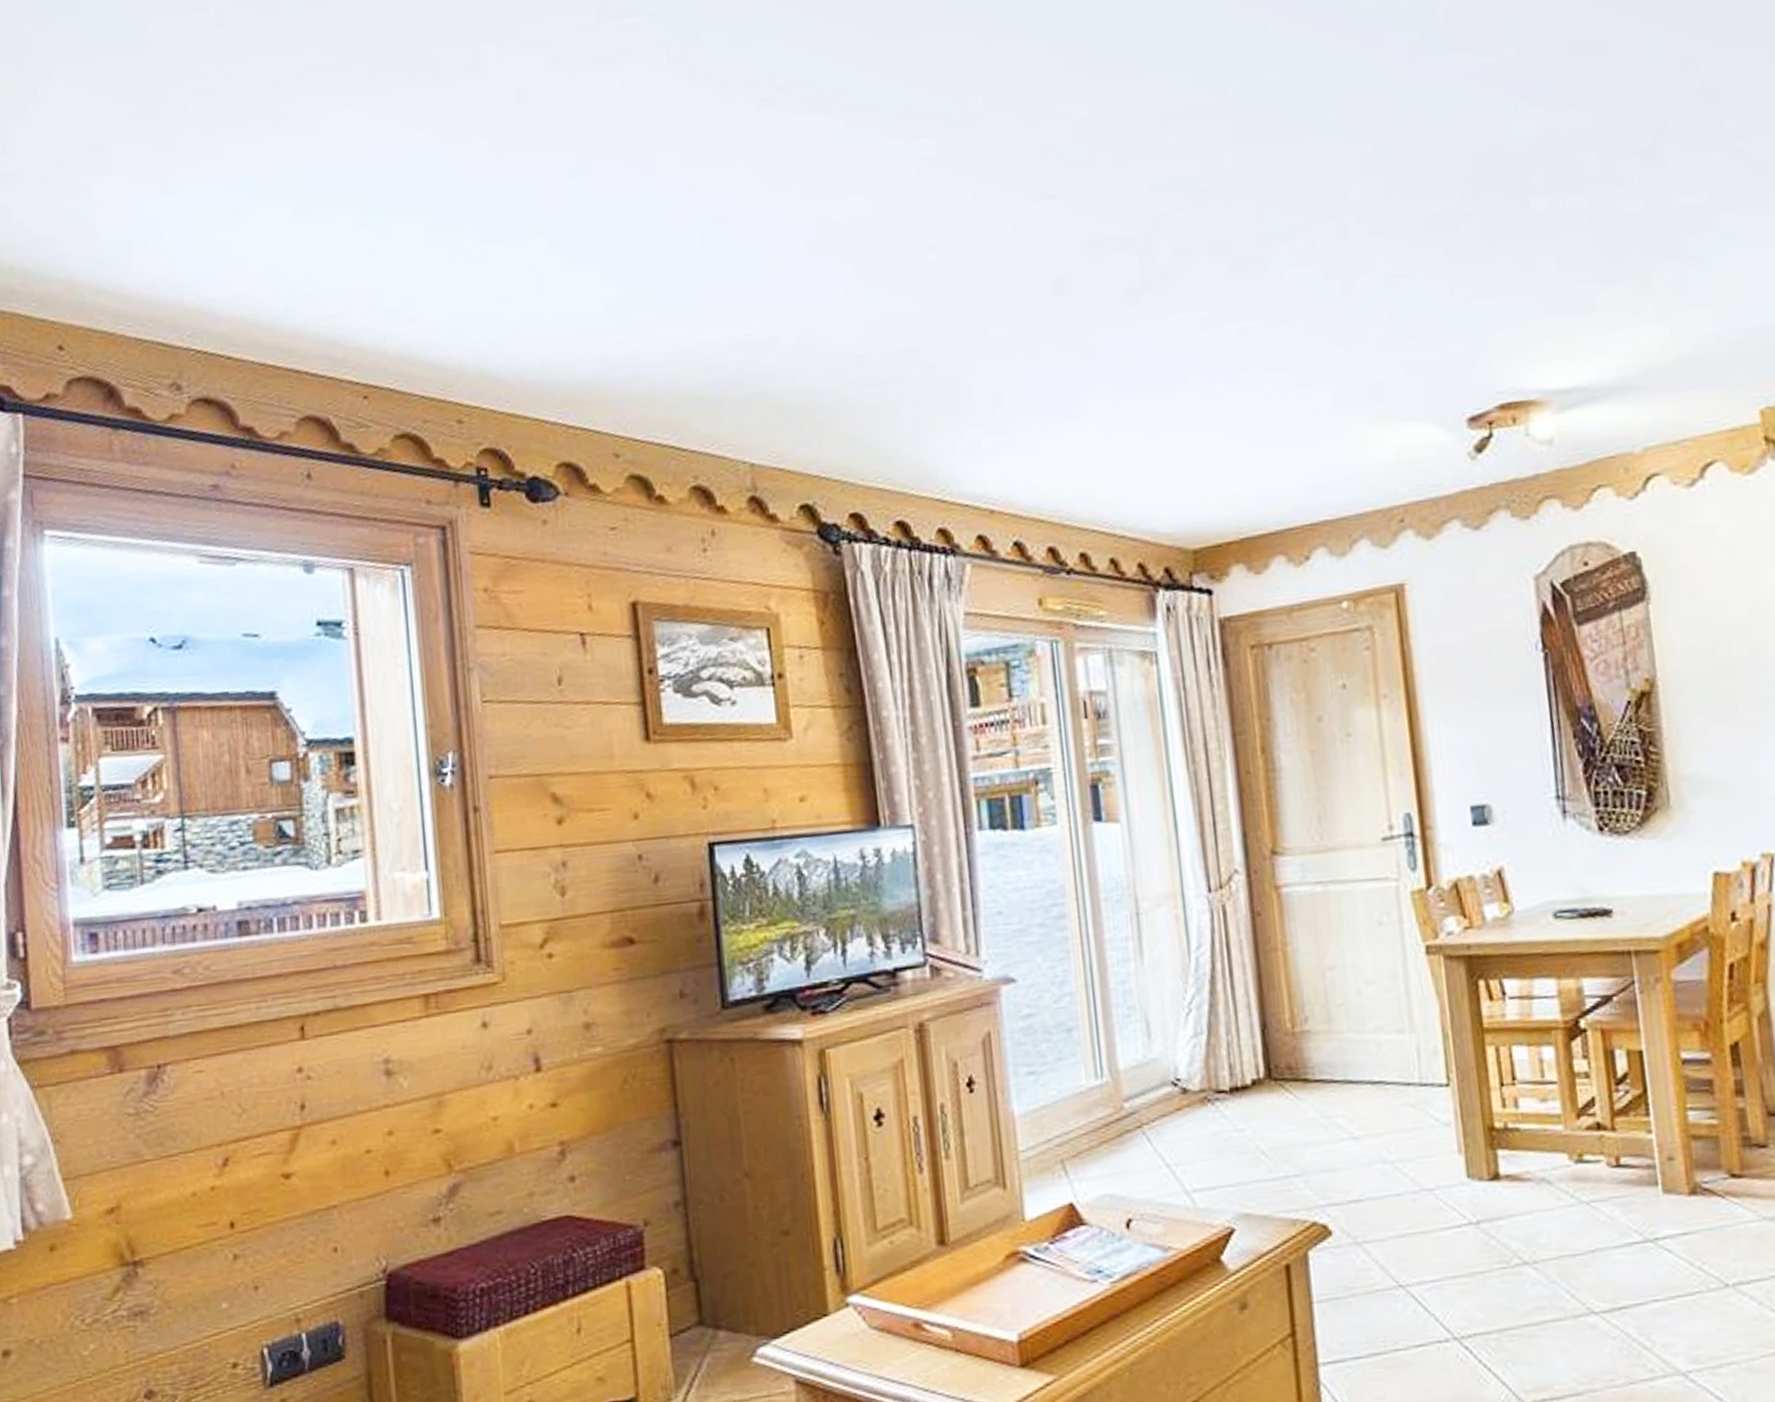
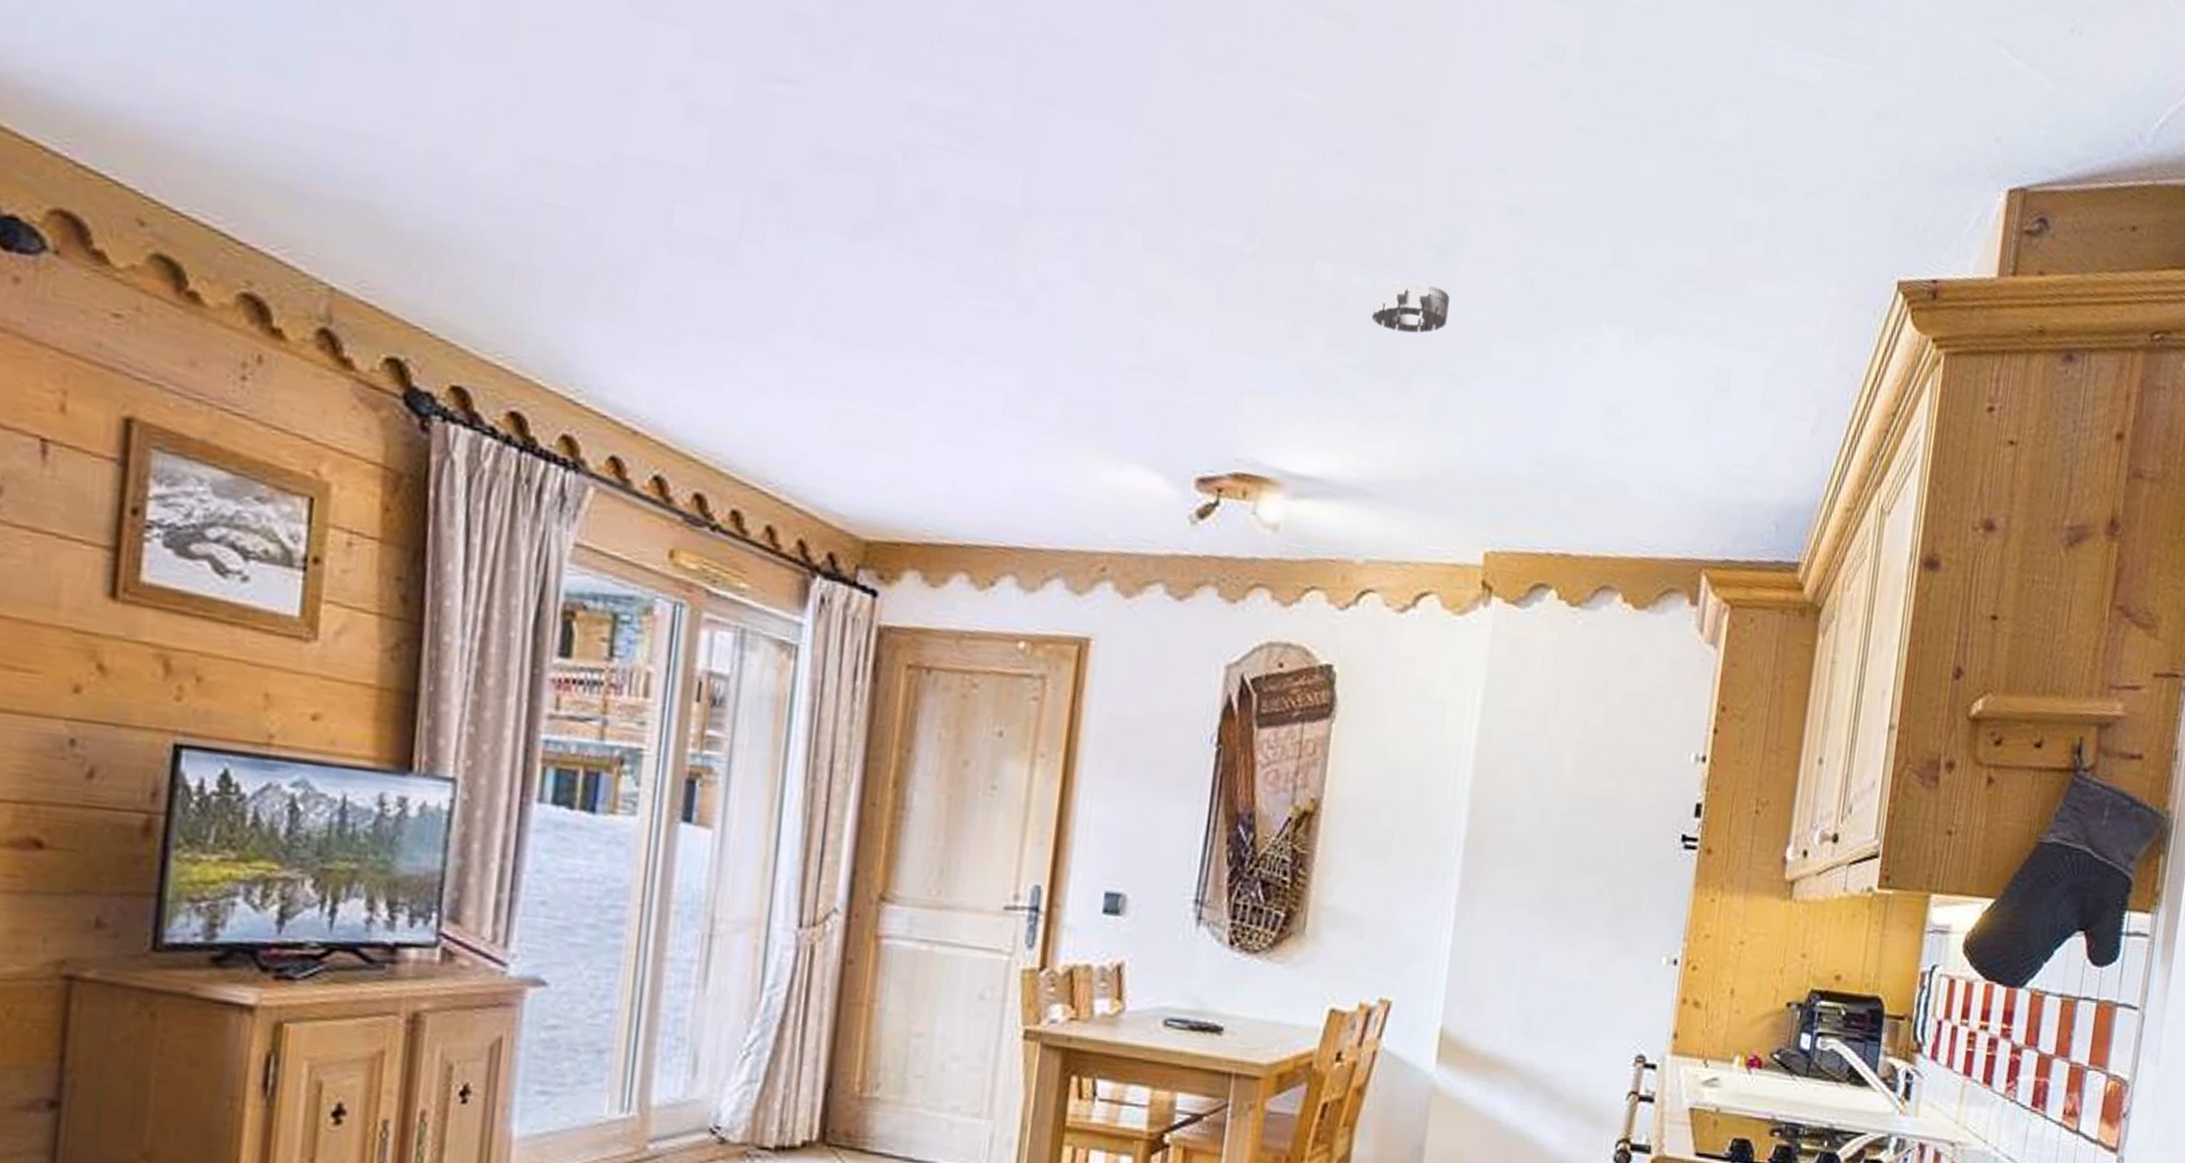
smoke detector: none [1591,185,1668,237] -> present [1371,280,1450,333]

